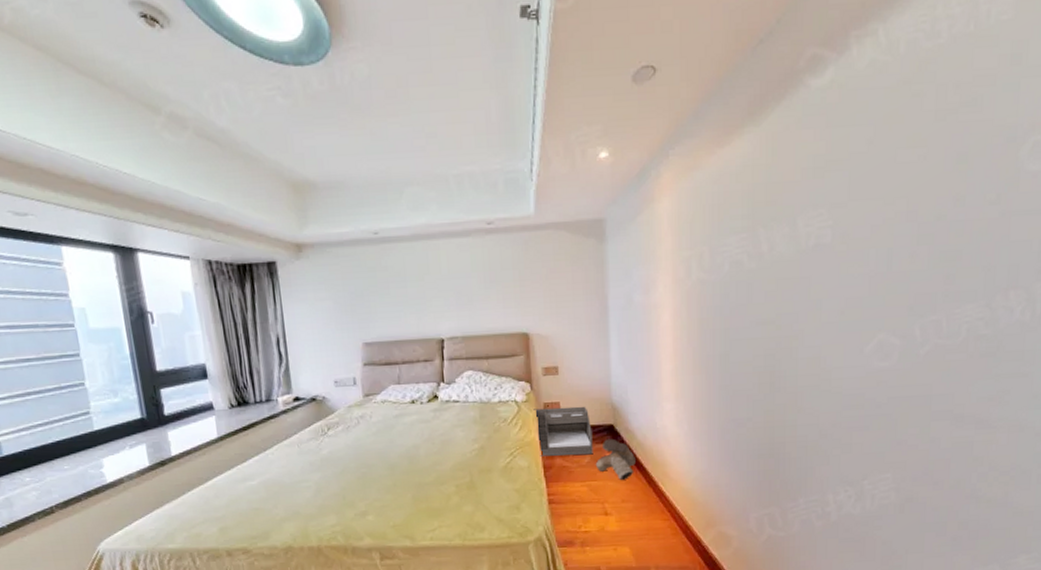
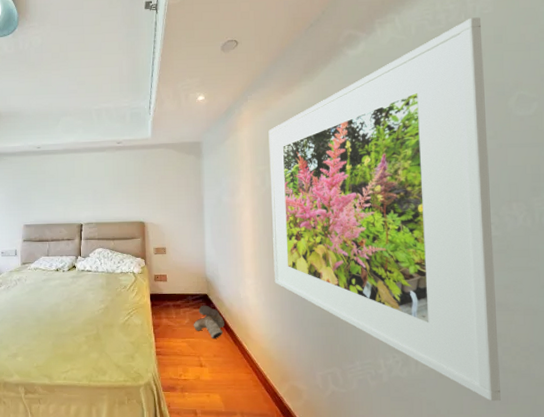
bed: present [533,406,593,457] -> none [146,278,192,317]
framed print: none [697,26,997,537] -> present [268,17,501,402]

